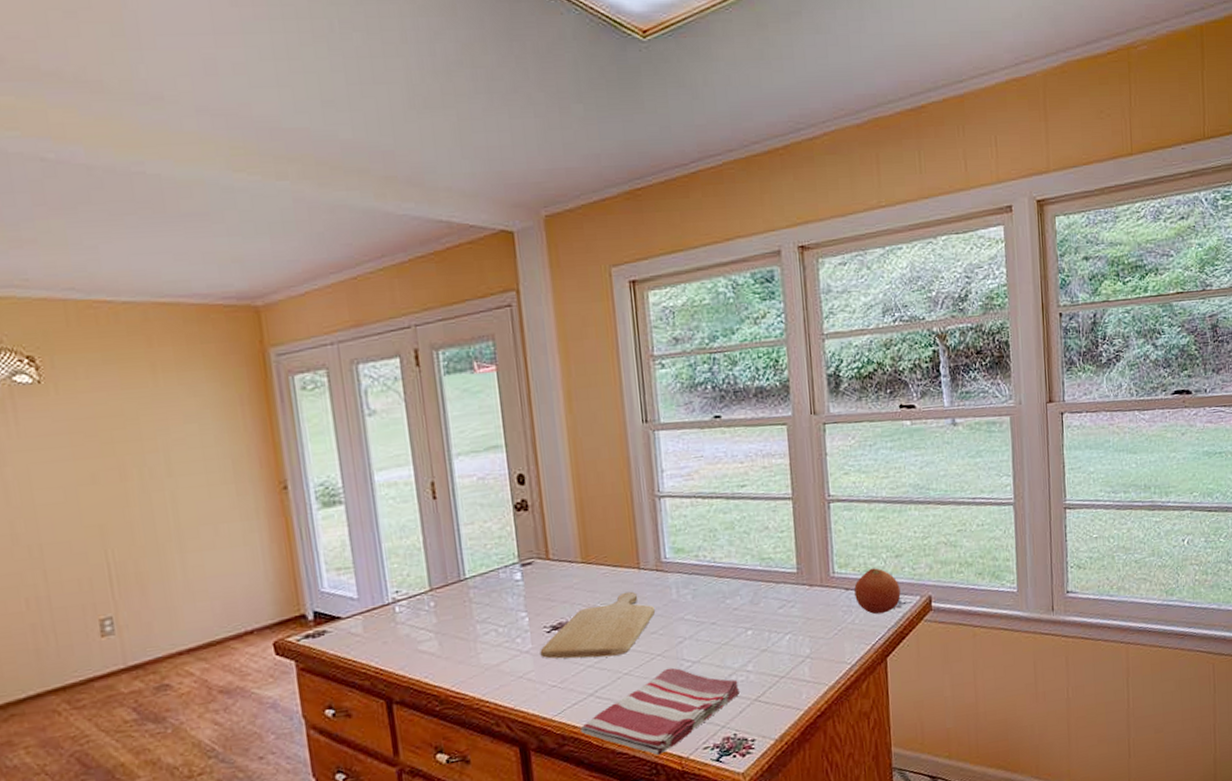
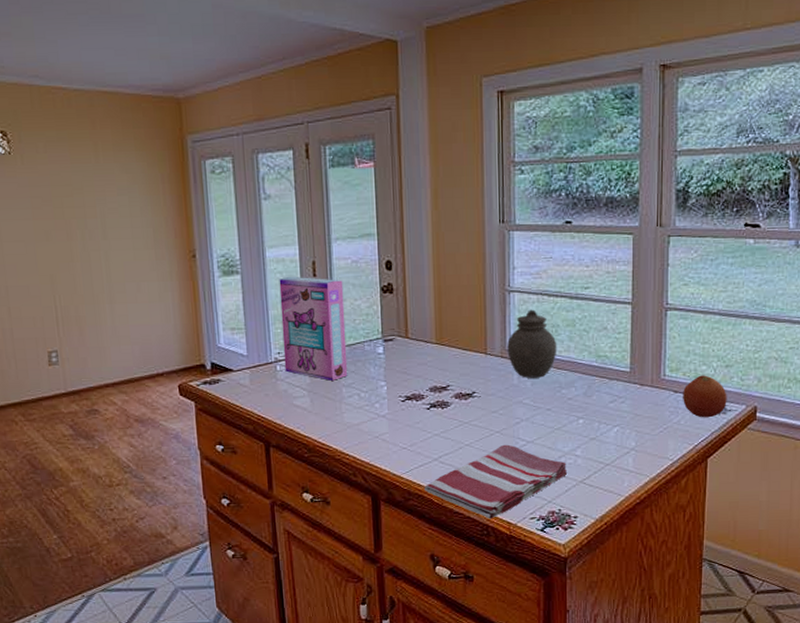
cereal box: none [392,500,482,618] -> present [279,277,348,381]
chopping board: present [540,591,656,659] -> none [394,373,498,428]
jar: none [662,514,718,591] -> present [507,309,557,378]

